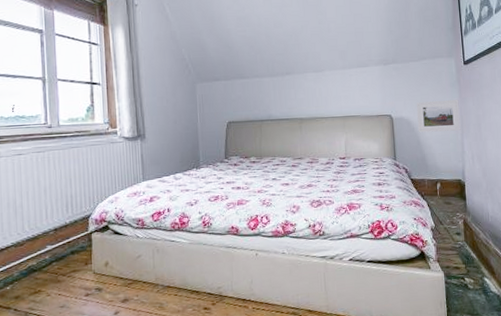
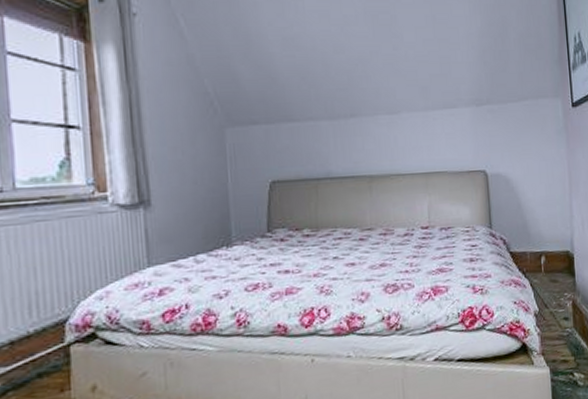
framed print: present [416,99,461,133] -> none [515,150,569,193]

